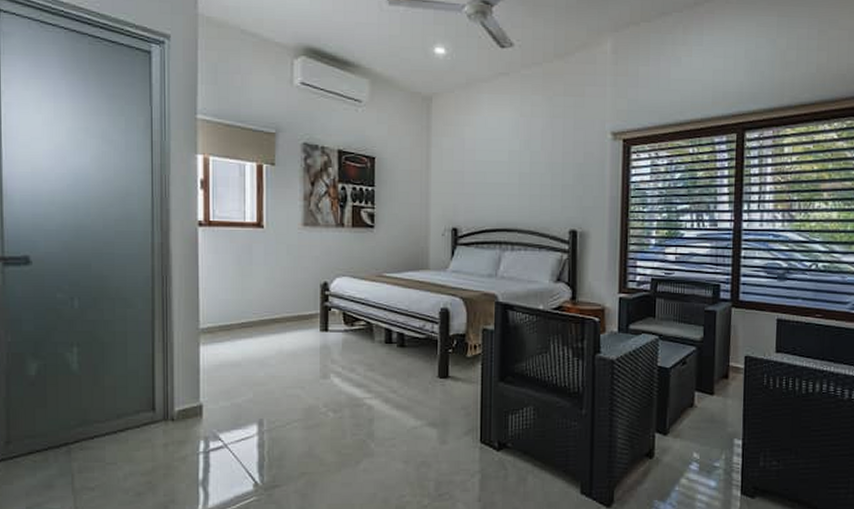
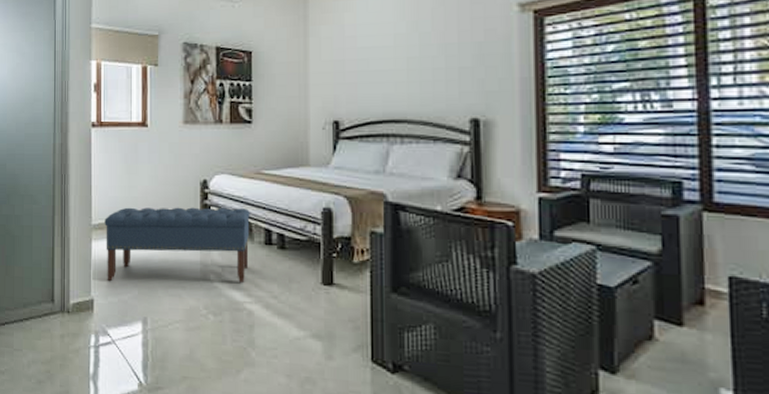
bench: none [214,309,371,385] -> present [105,207,250,283]

